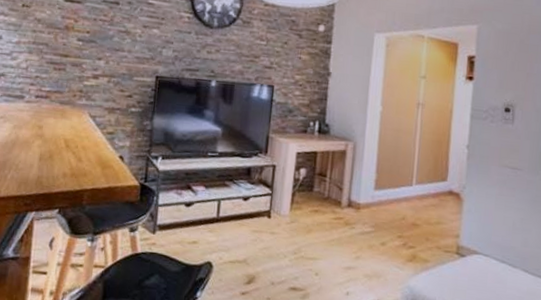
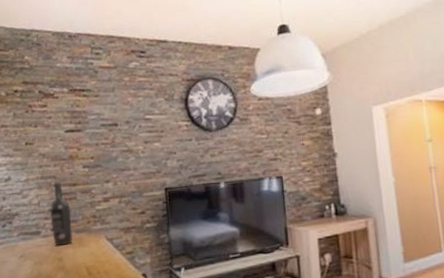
wine bottle: none [36,49,58,114] -> present [50,181,74,246]

